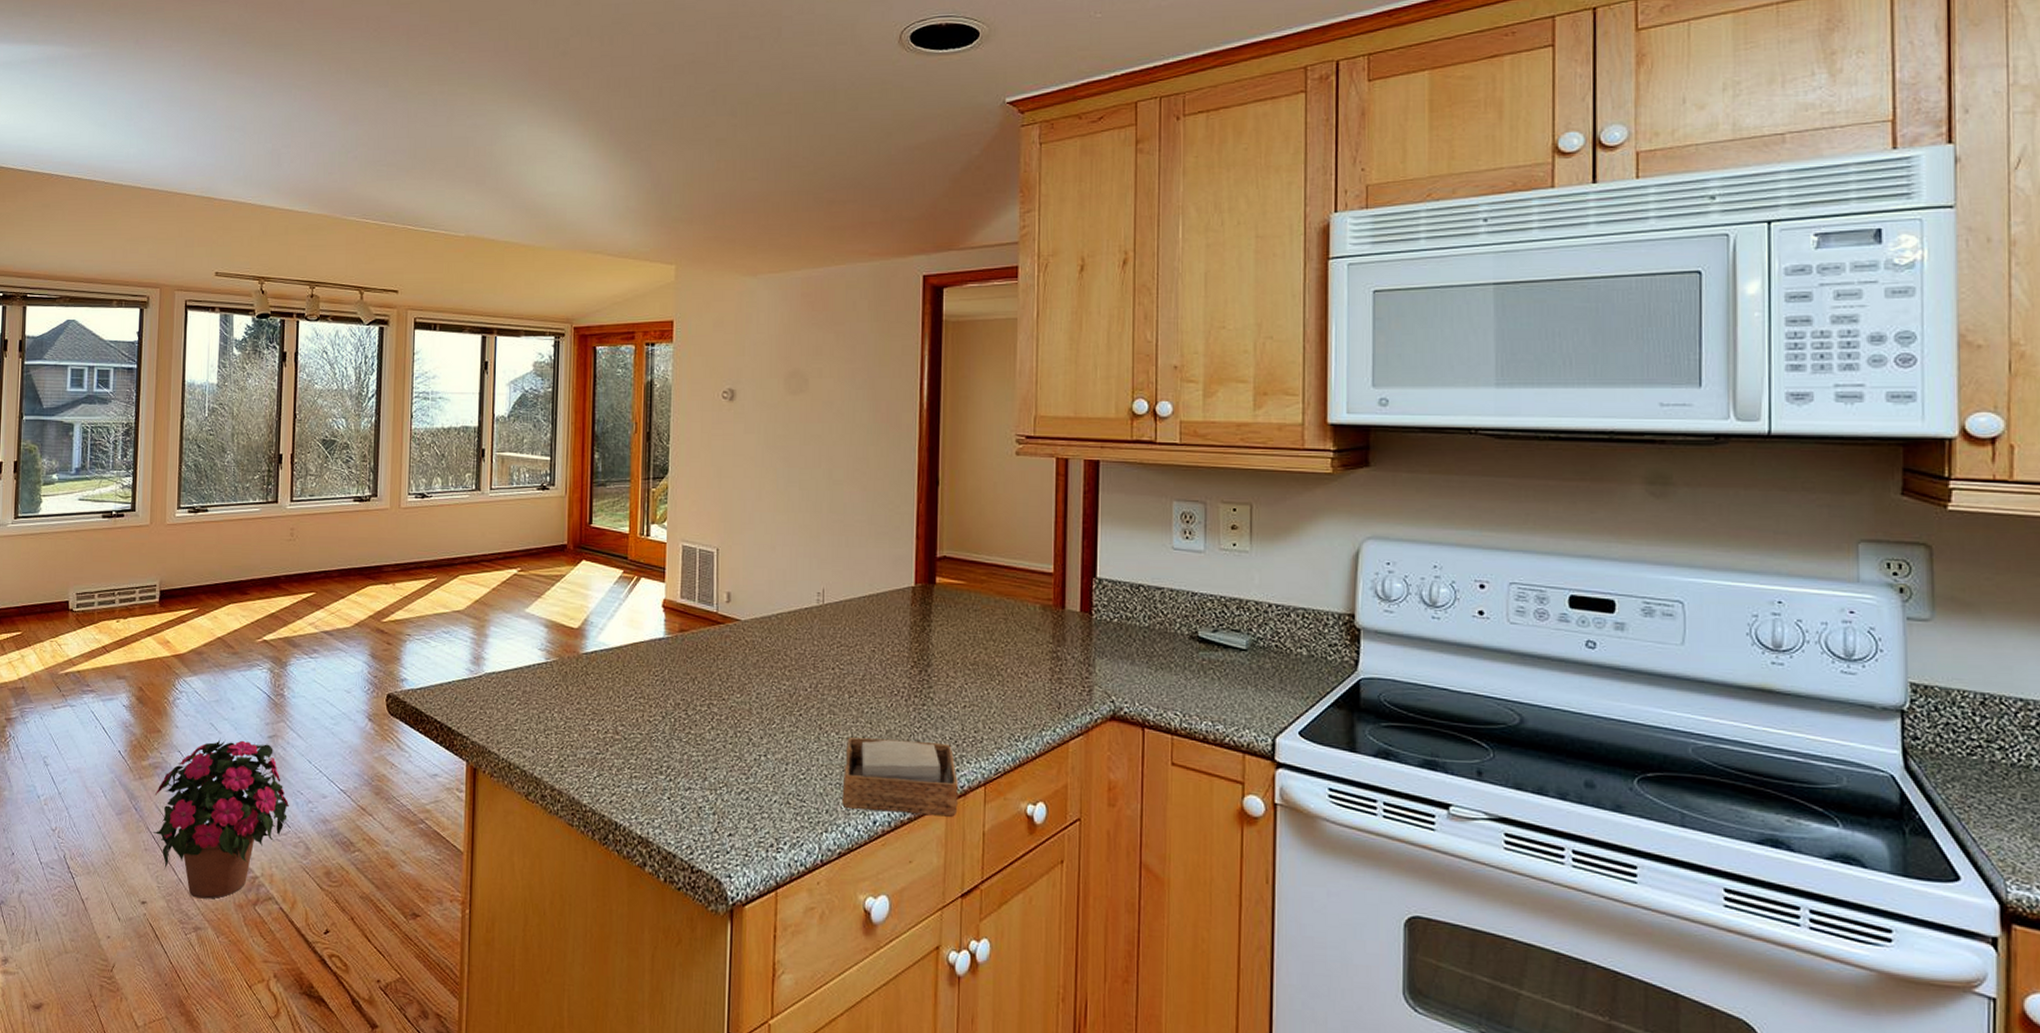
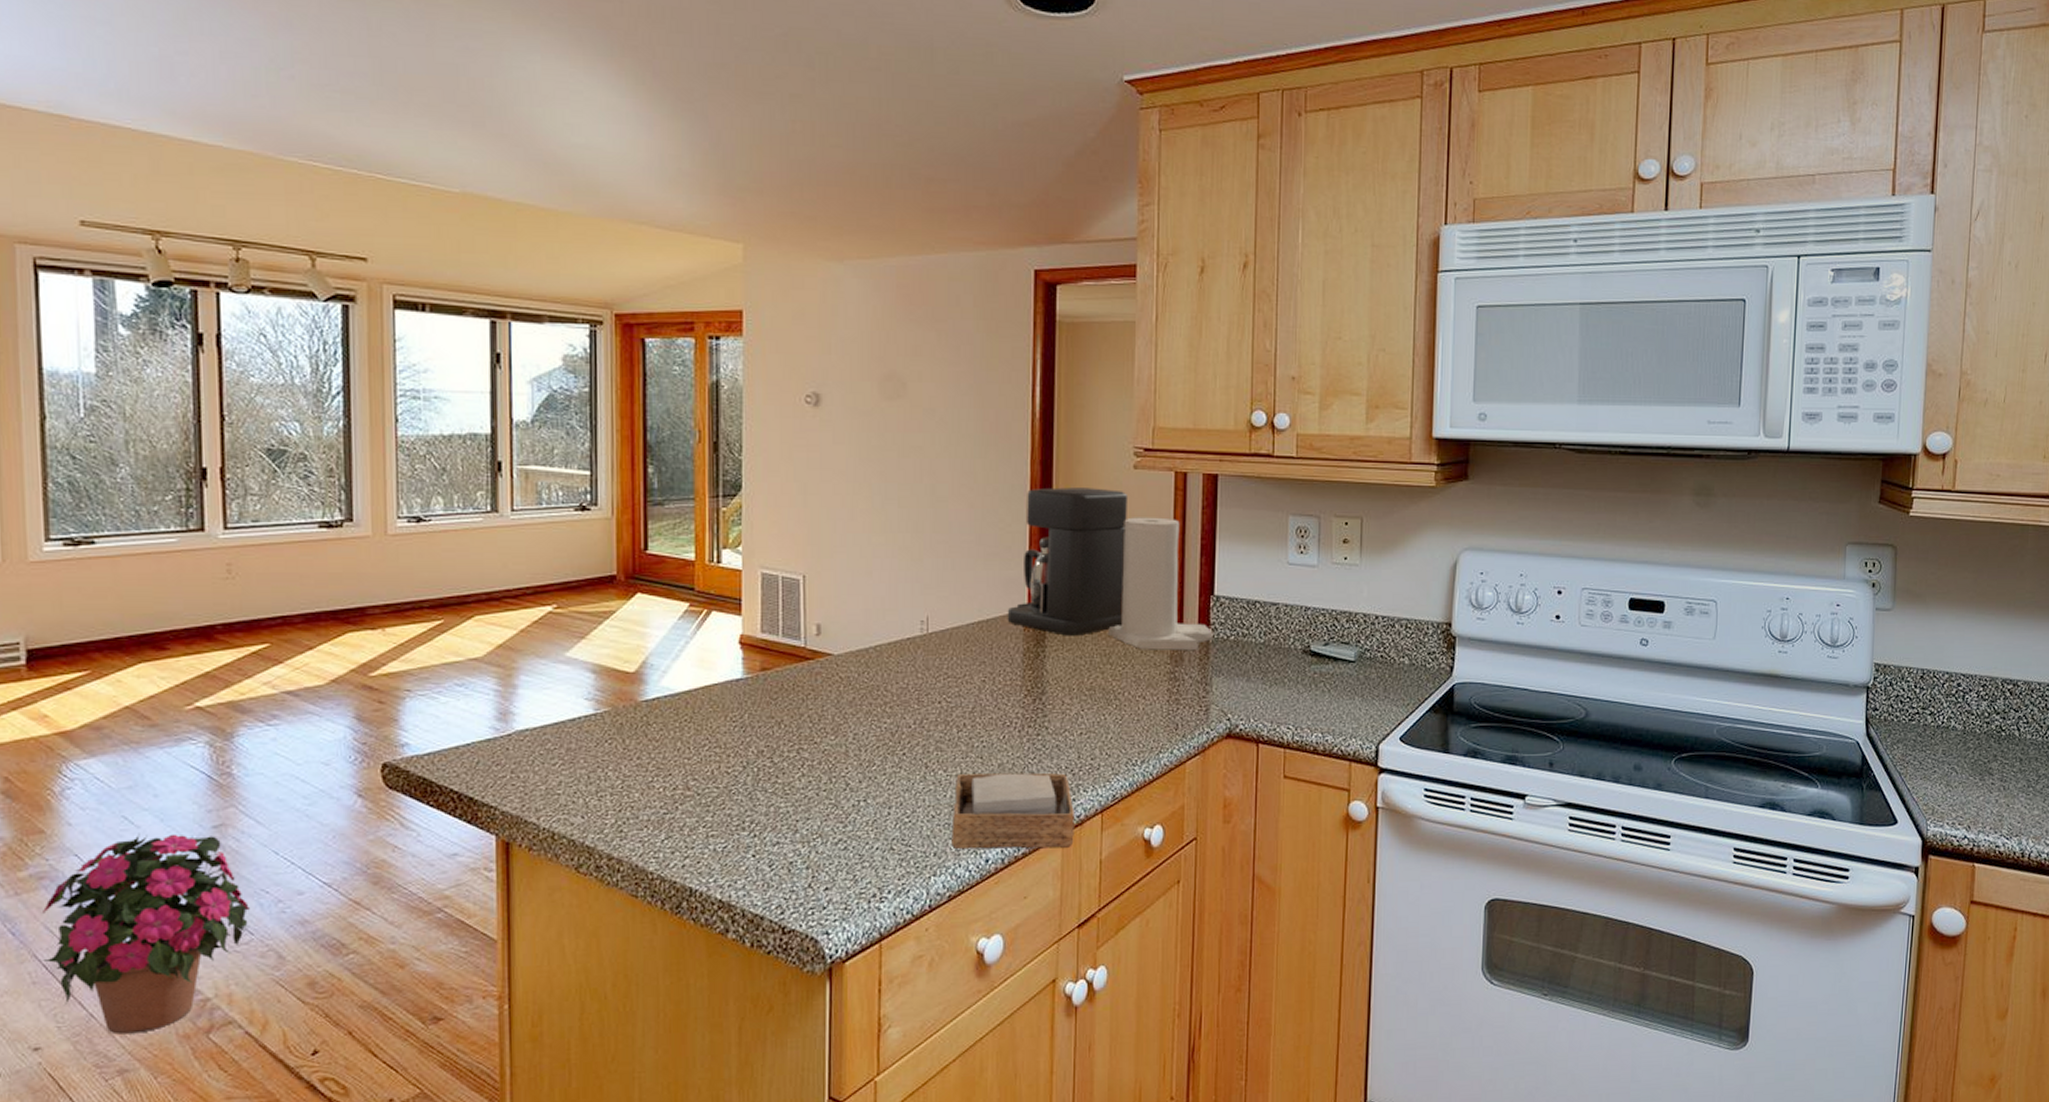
coffee maker: none [895,472,1011,612] -> present [1007,487,1129,636]
paper towel: none [991,501,1096,632] -> present [1108,517,1213,651]

